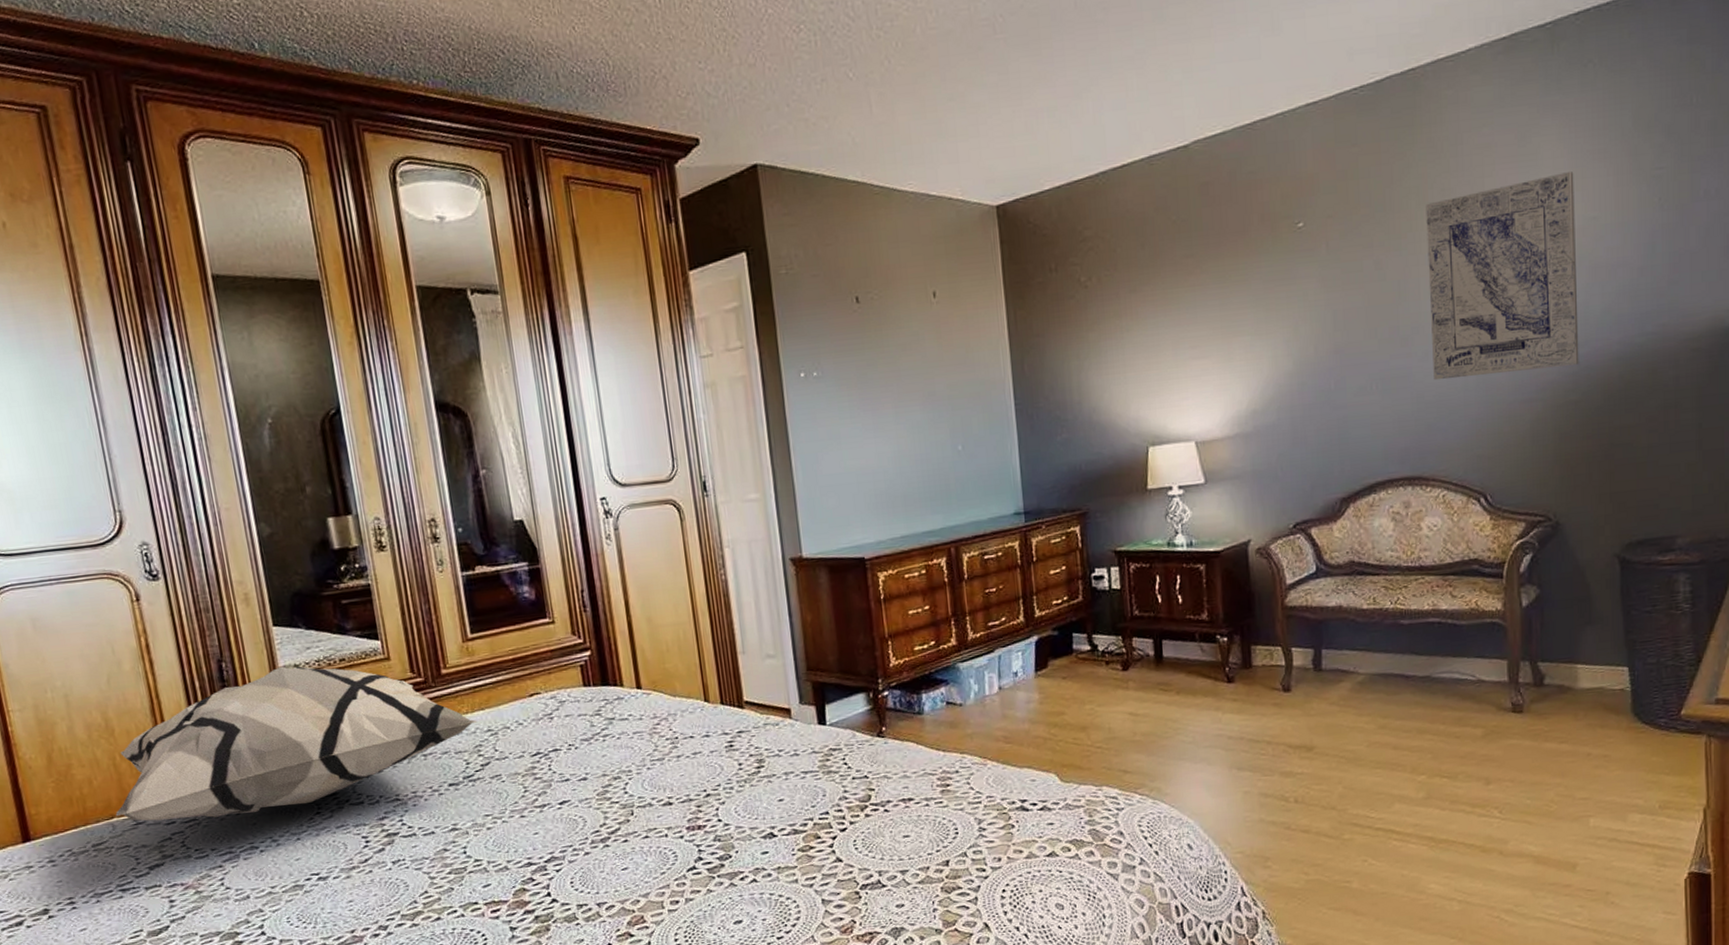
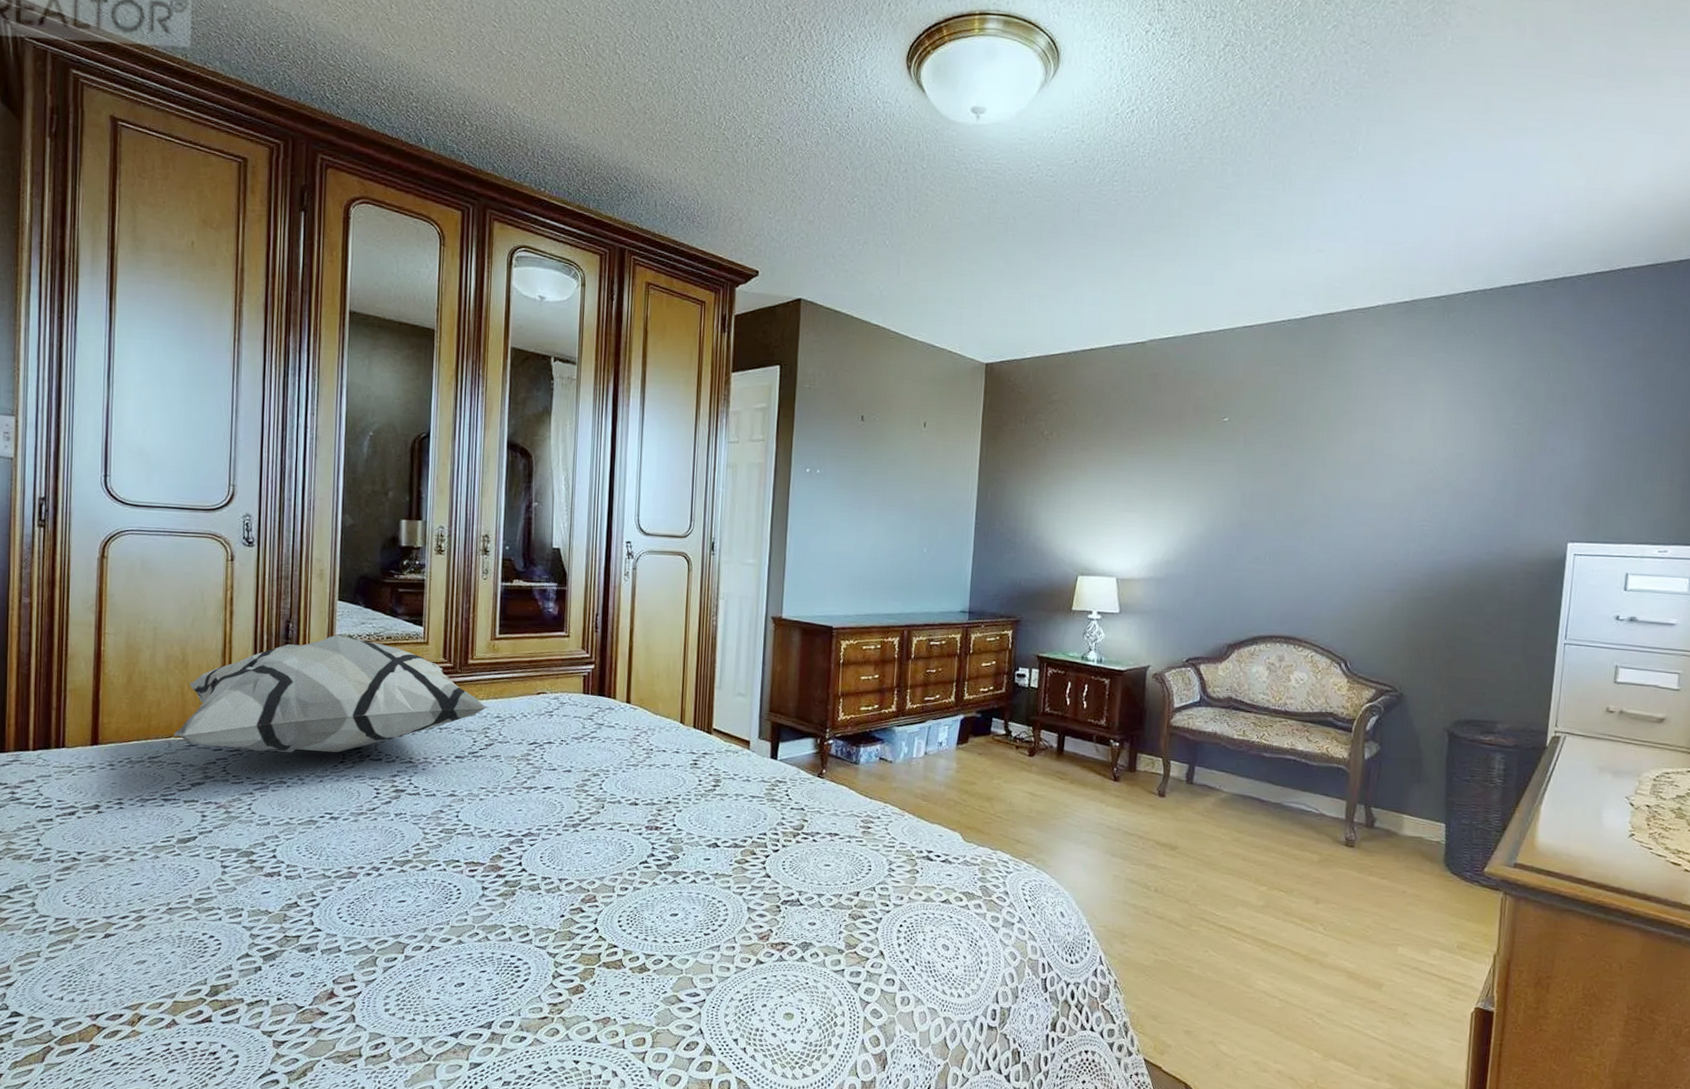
wall art: present [1426,170,1579,381] -> none [1316,413,1449,568]

